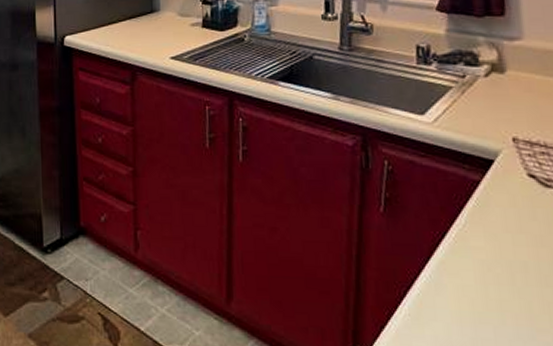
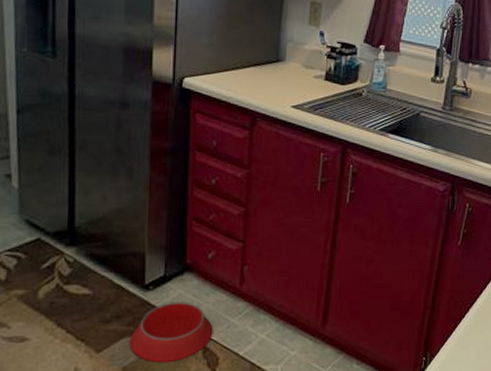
pet bowl: none [33,267,112,333] -> present [129,302,213,363]

